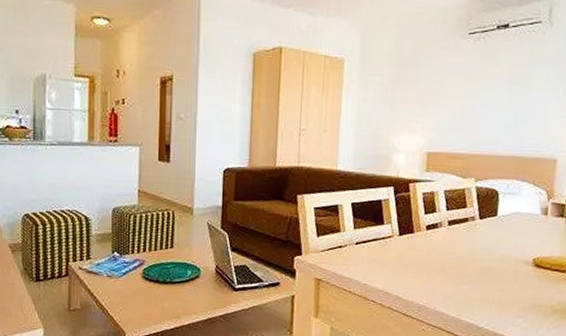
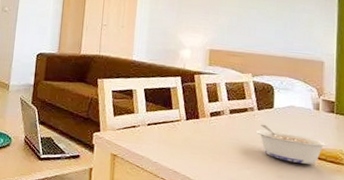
legume: none [476,234,555,275] -> present [255,124,329,165]

